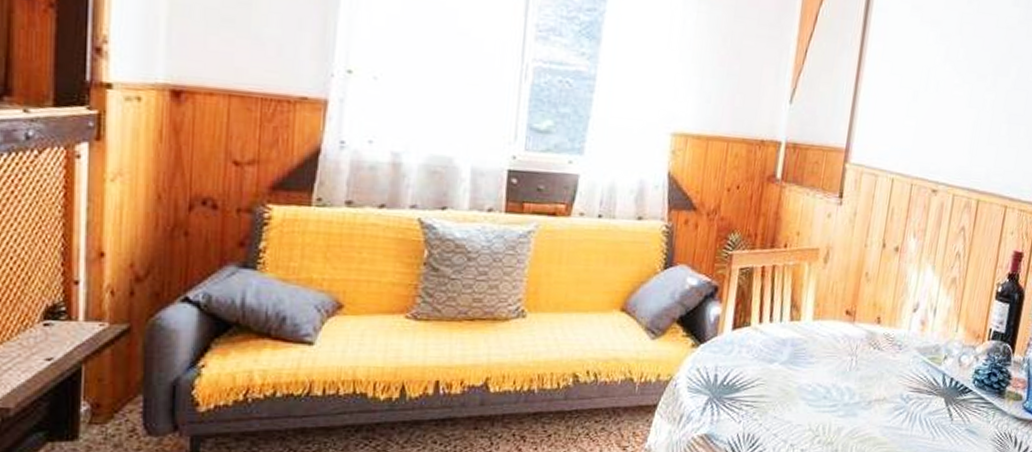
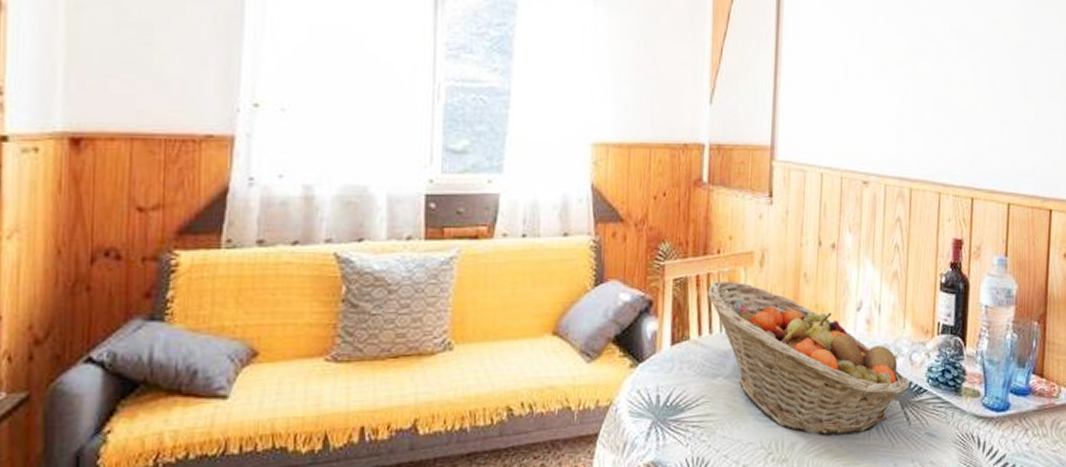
fruit basket: none [771,274,956,425] -> present [707,281,910,436]

